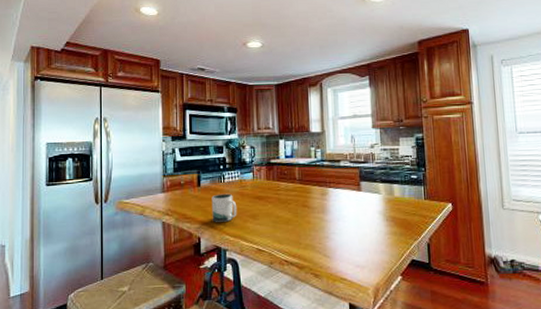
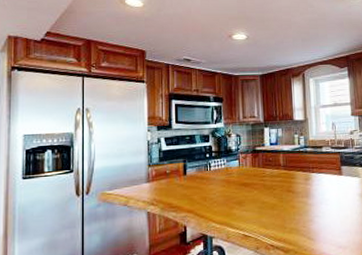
mug: present [211,193,237,222] -> none [198,181,224,210]

